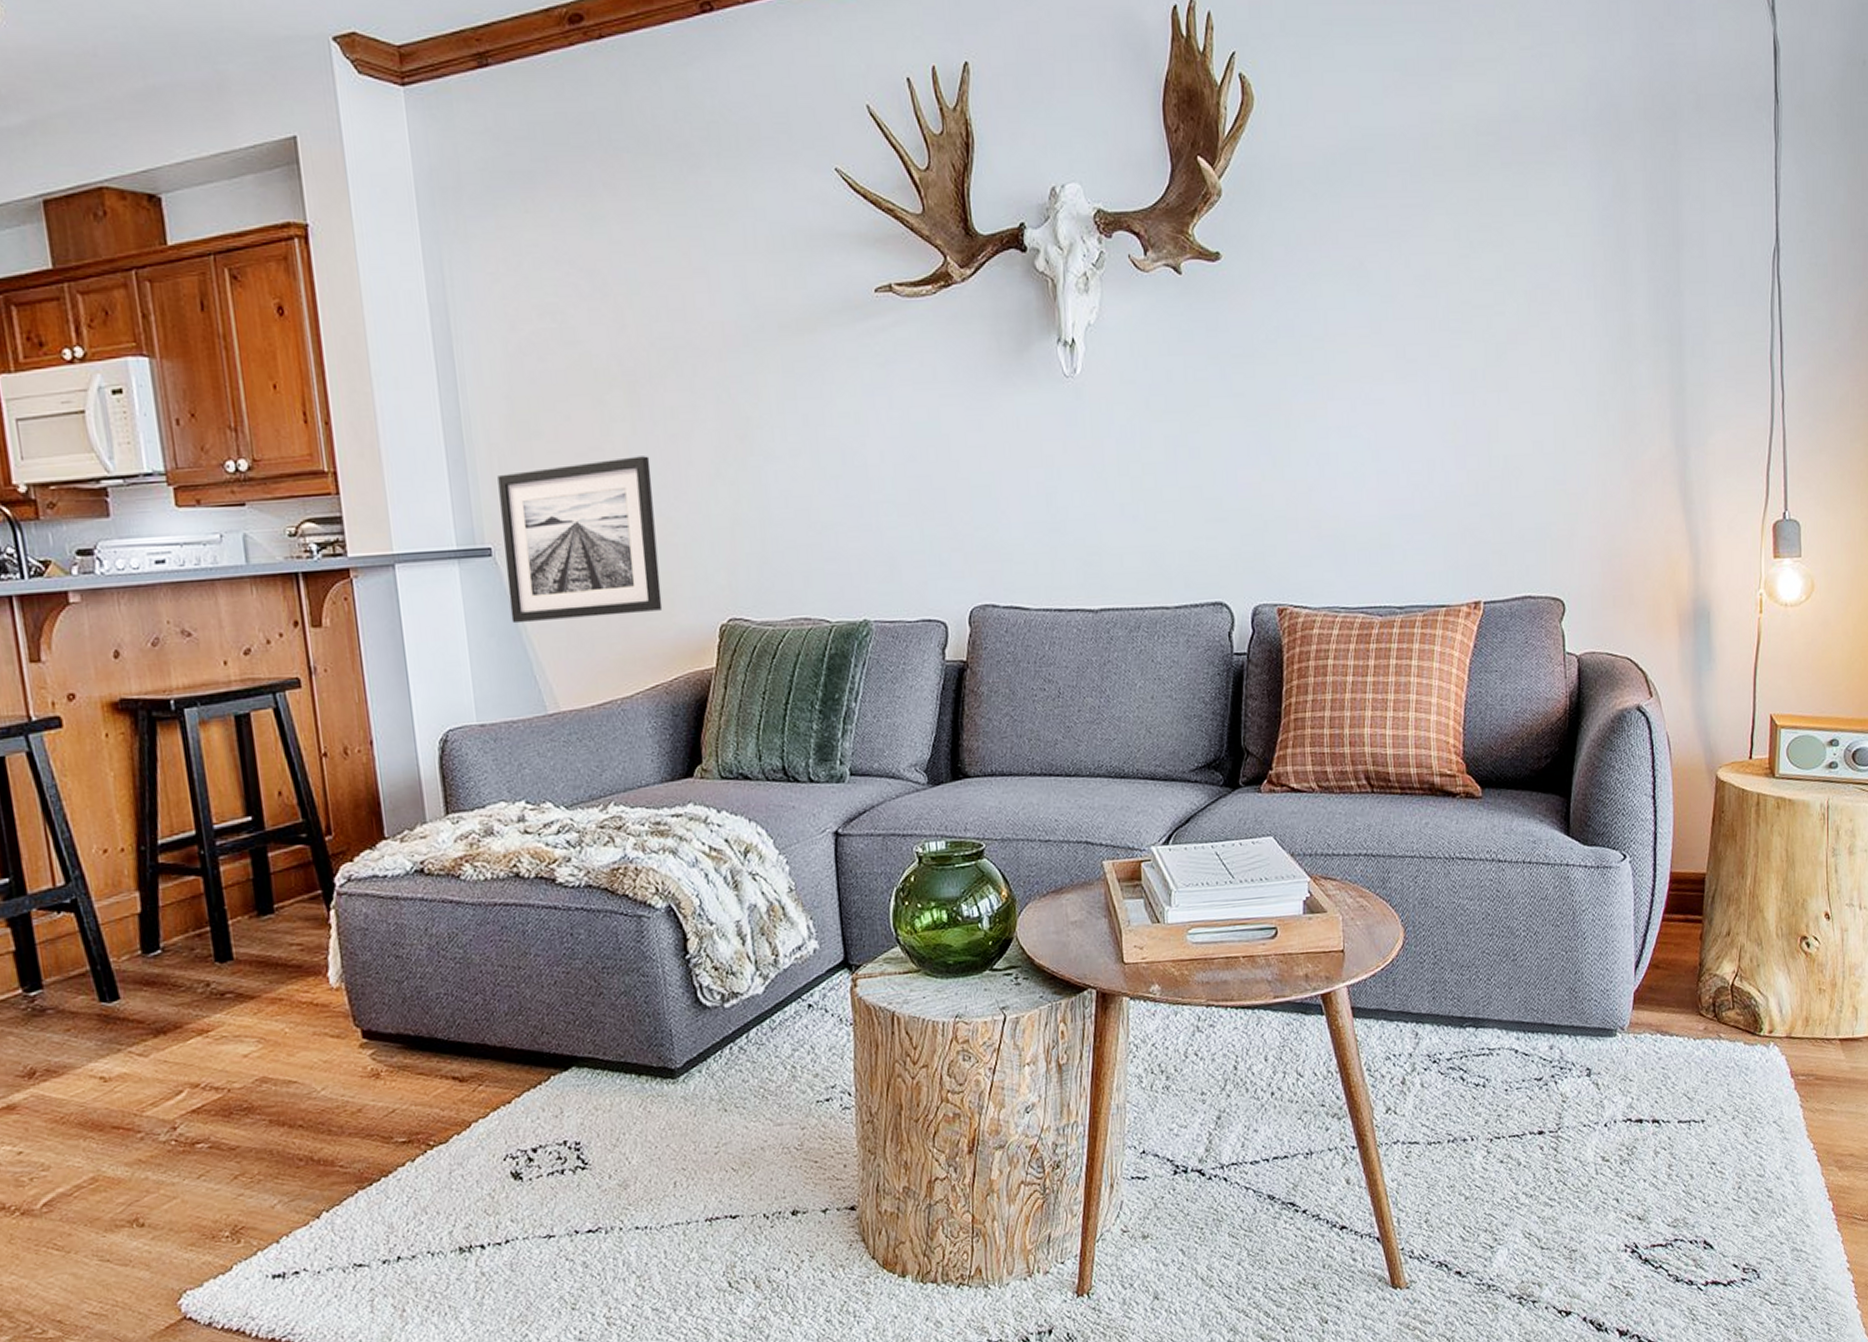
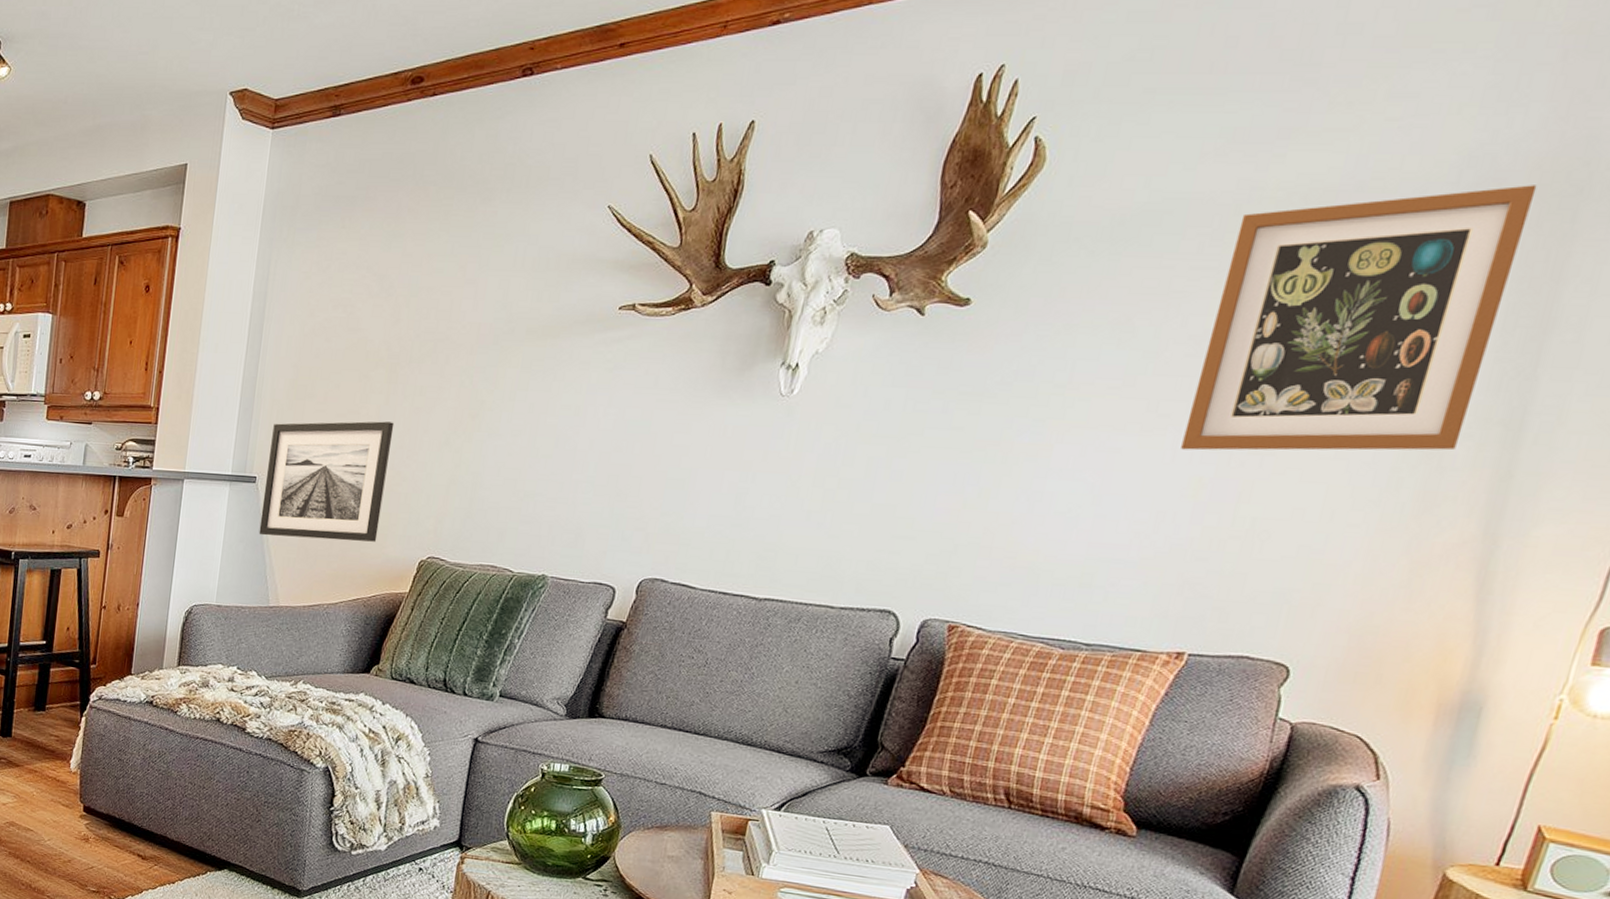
wall art: none [1430,109,1644,394] -> present [1181,185,1538,451]

